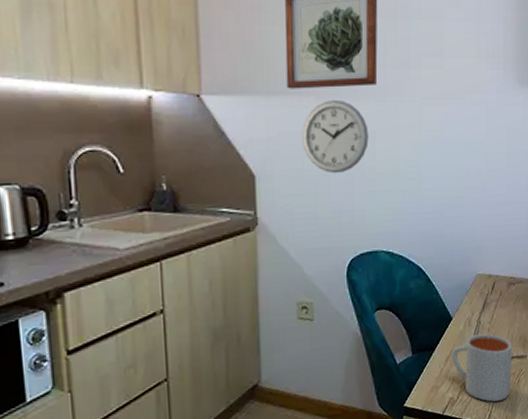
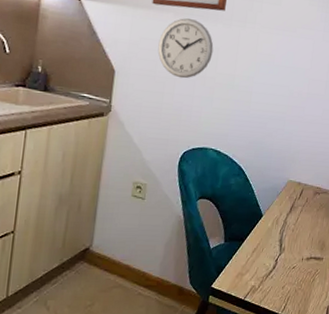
mug: present [452,334,511,402] -> none [258,233,311,295]

